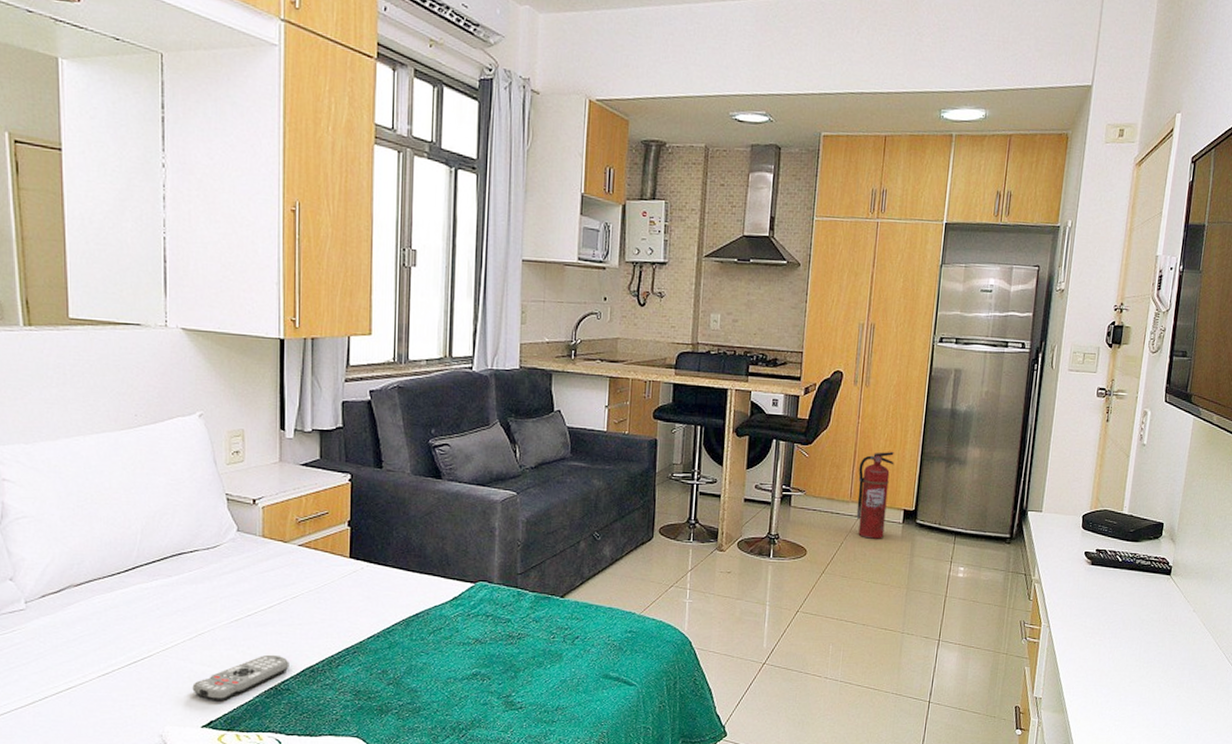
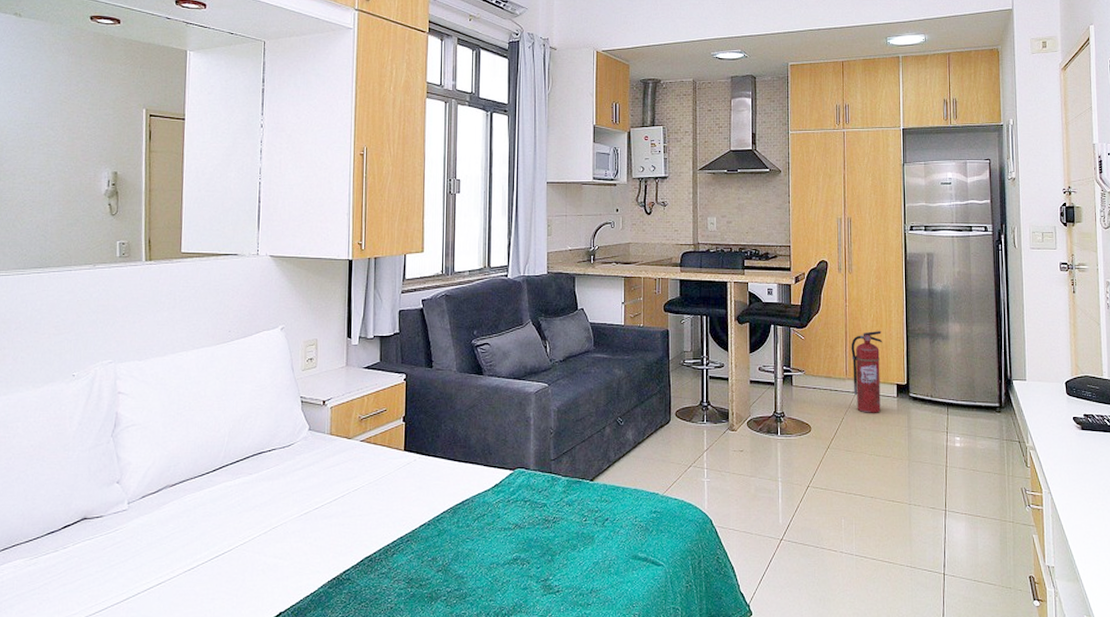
remote control: present [192,654,289,700] -> none [265,545,350,592]

